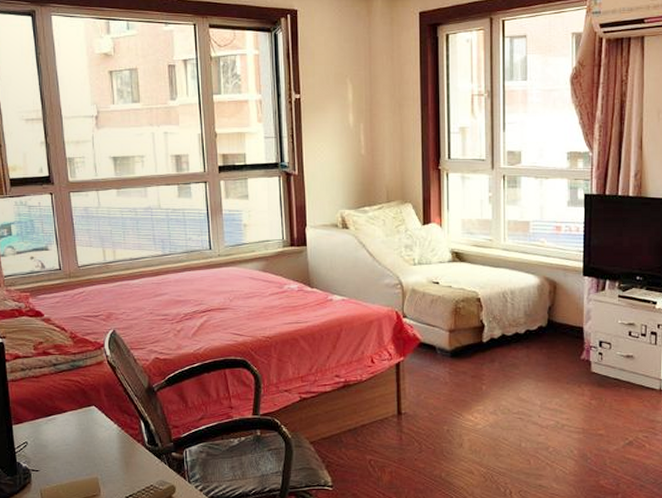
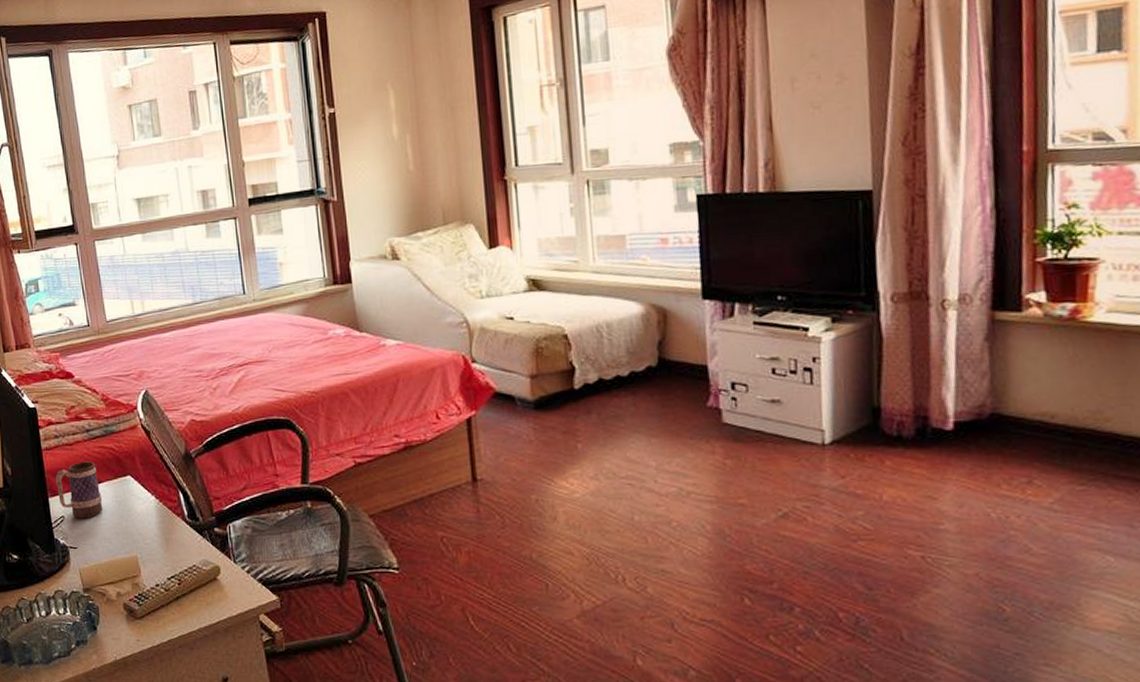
mug: none [21,392,67,445] -> present [56,461,103,519]

